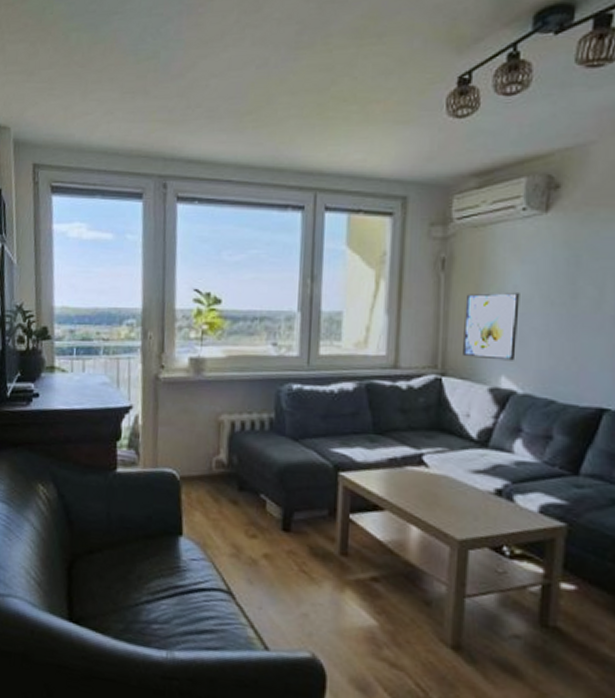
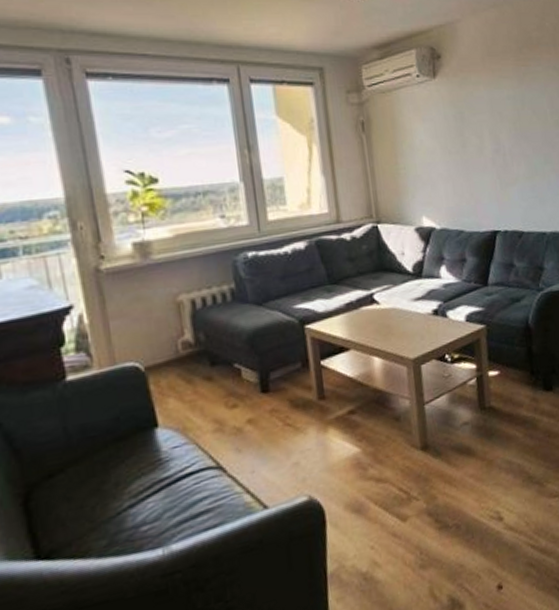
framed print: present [461,291,520,361] -> none [385,145,431,205]

